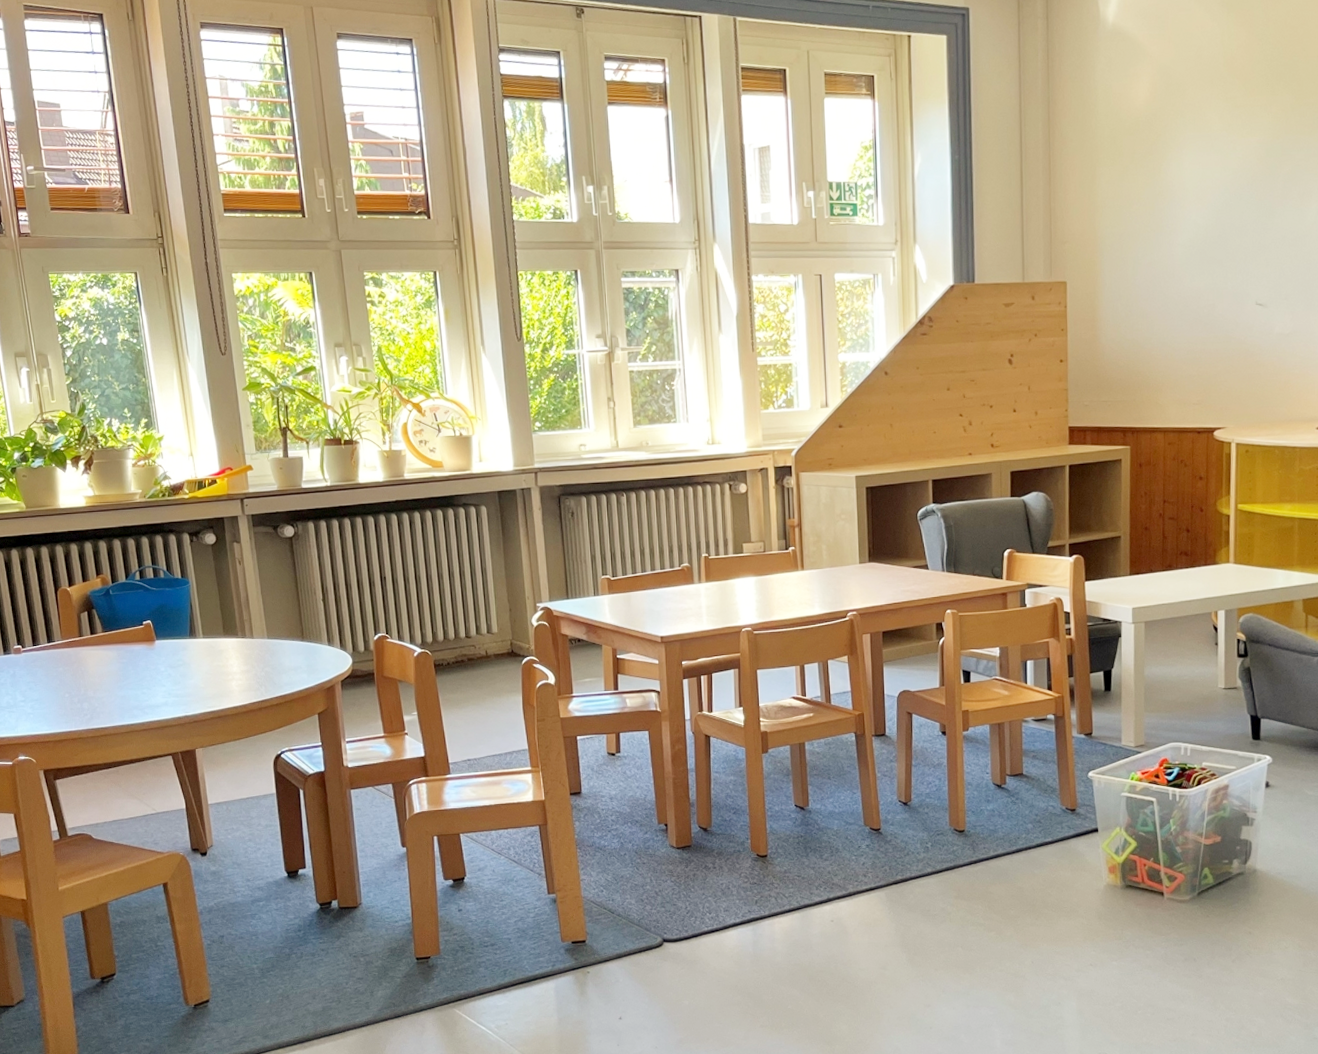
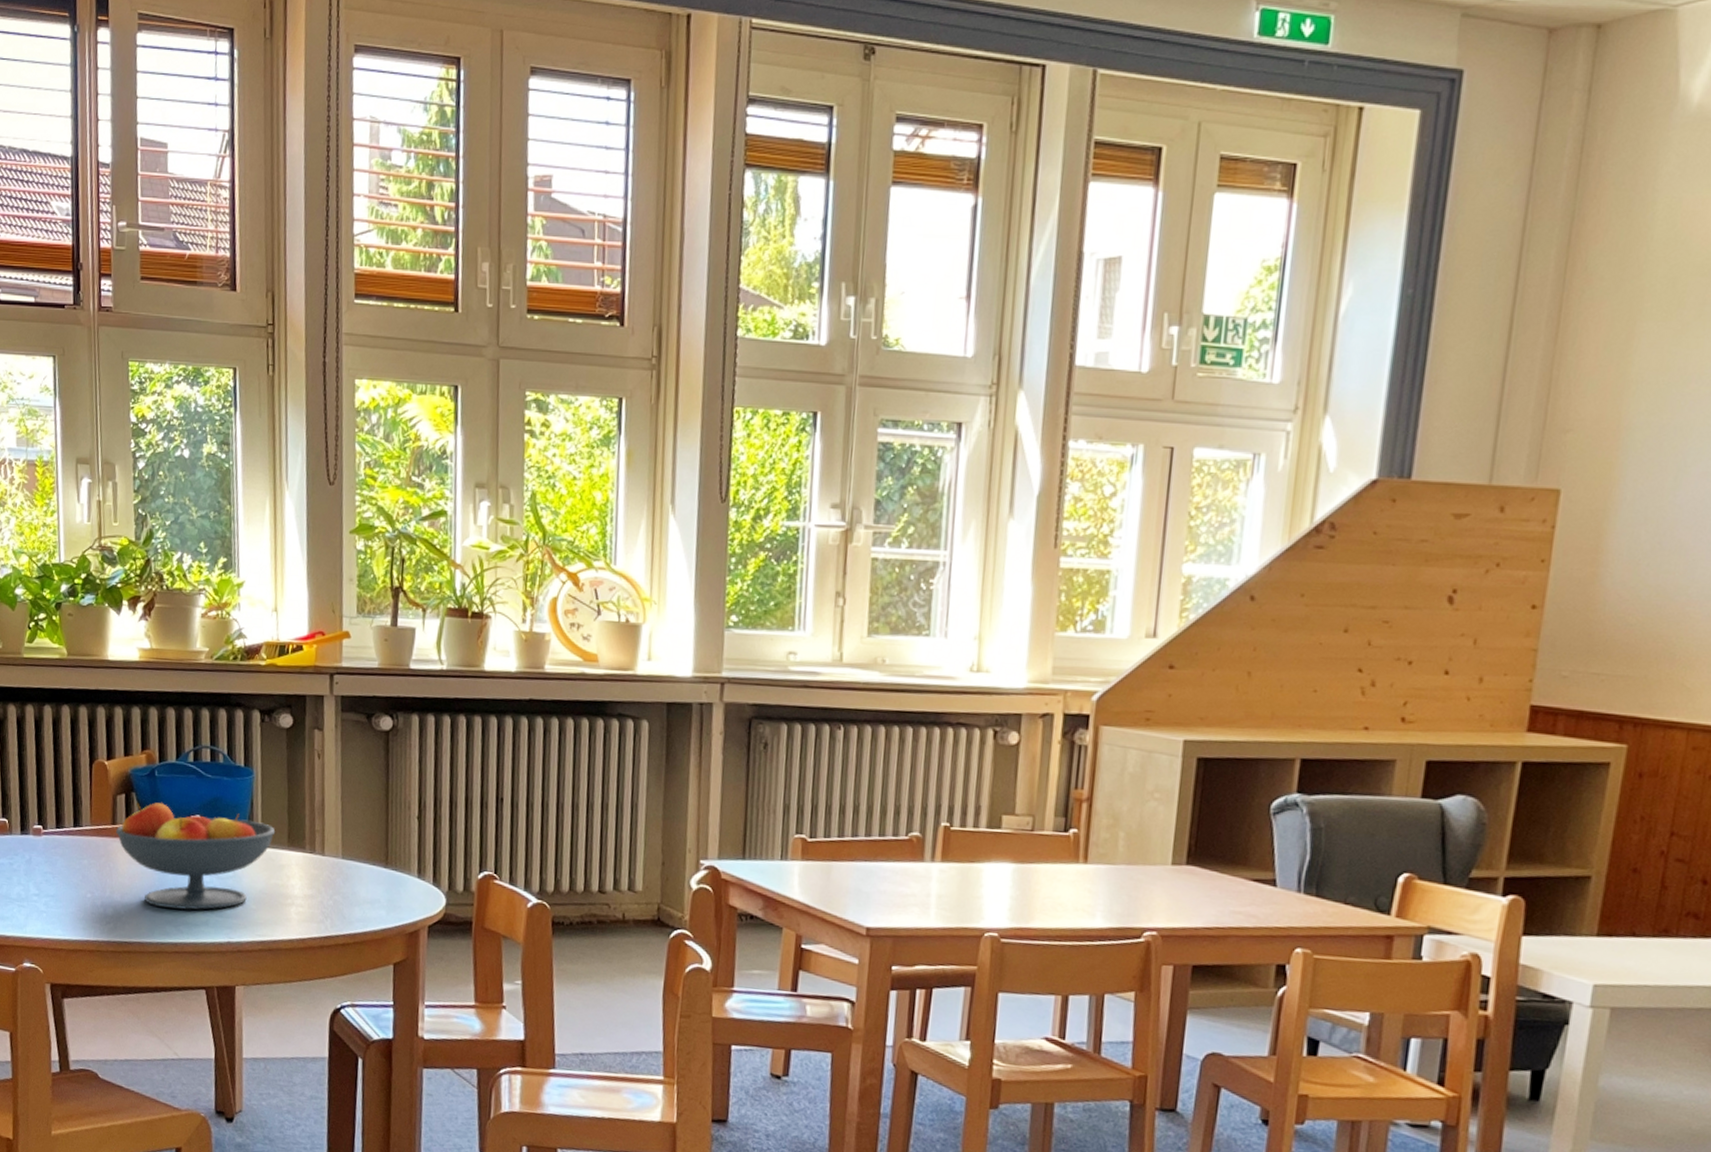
fruit bowl: none [83,615,213,696] -> present [116,802,276,910]

